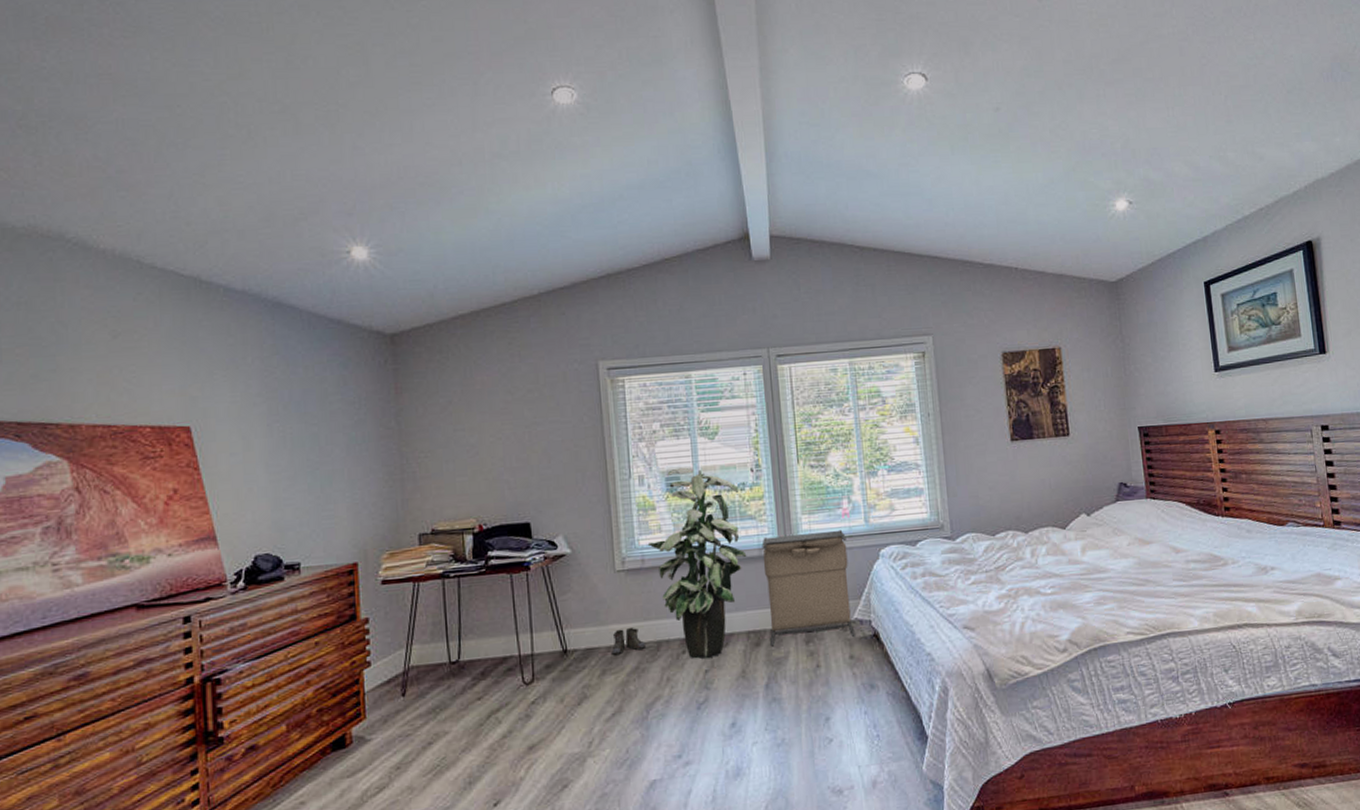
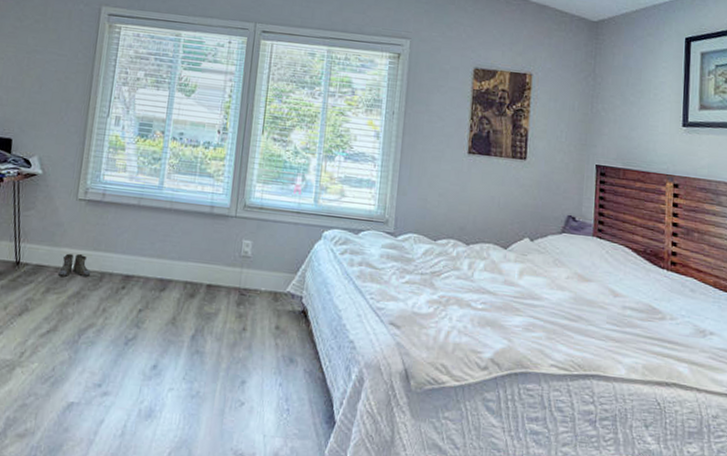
indoor plant: present [647,467,747,660] -> none [111,116,203,300]
laundry hamper: present [762,529,855,647] -> none [204,197,294,309]

